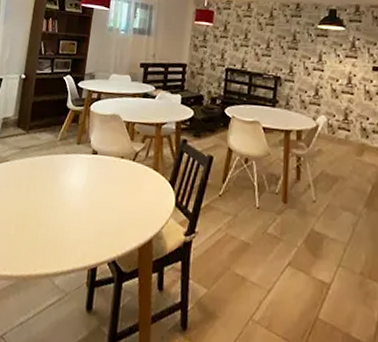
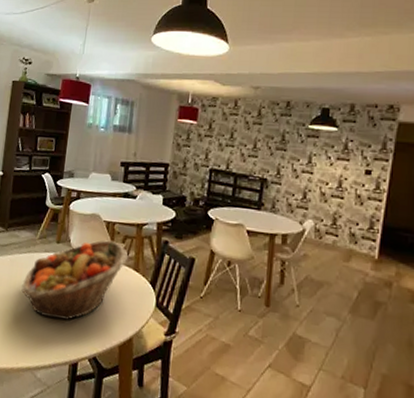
fruit basket: none [41,140,148,224] -> present [21,240,129,321]

